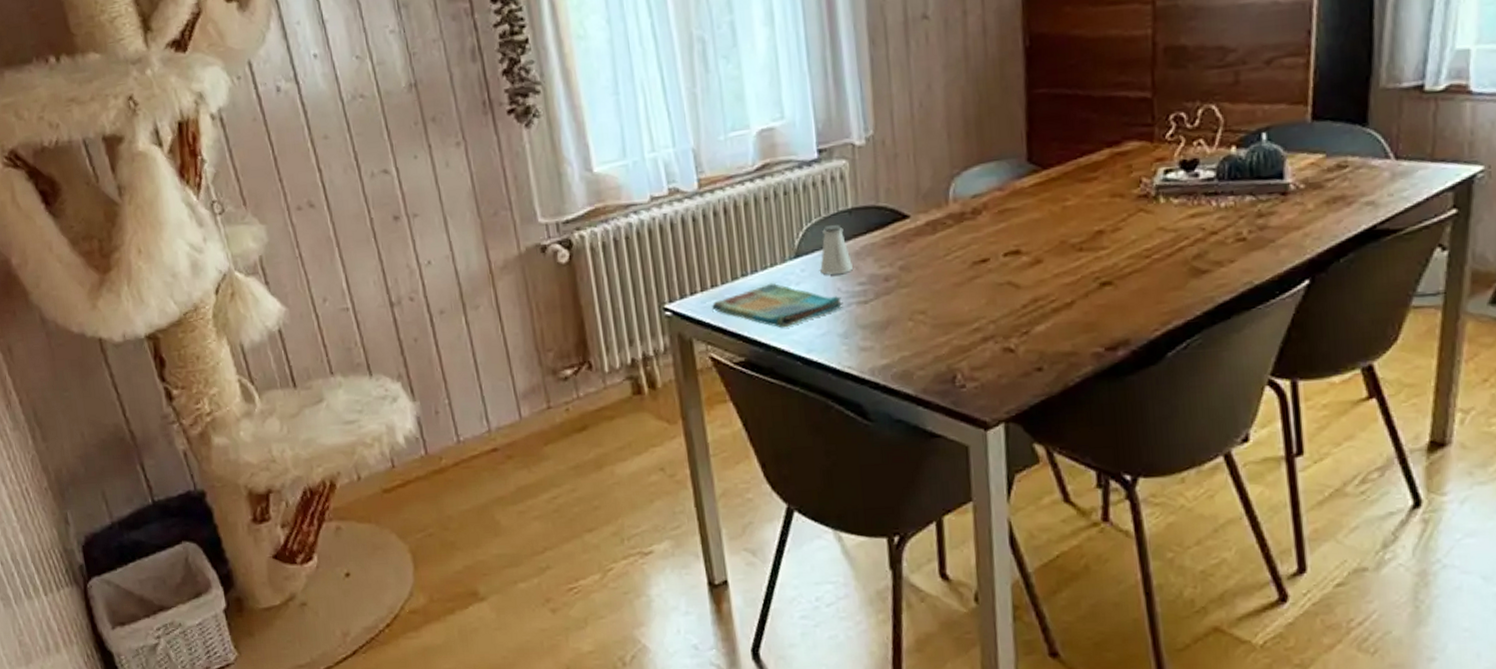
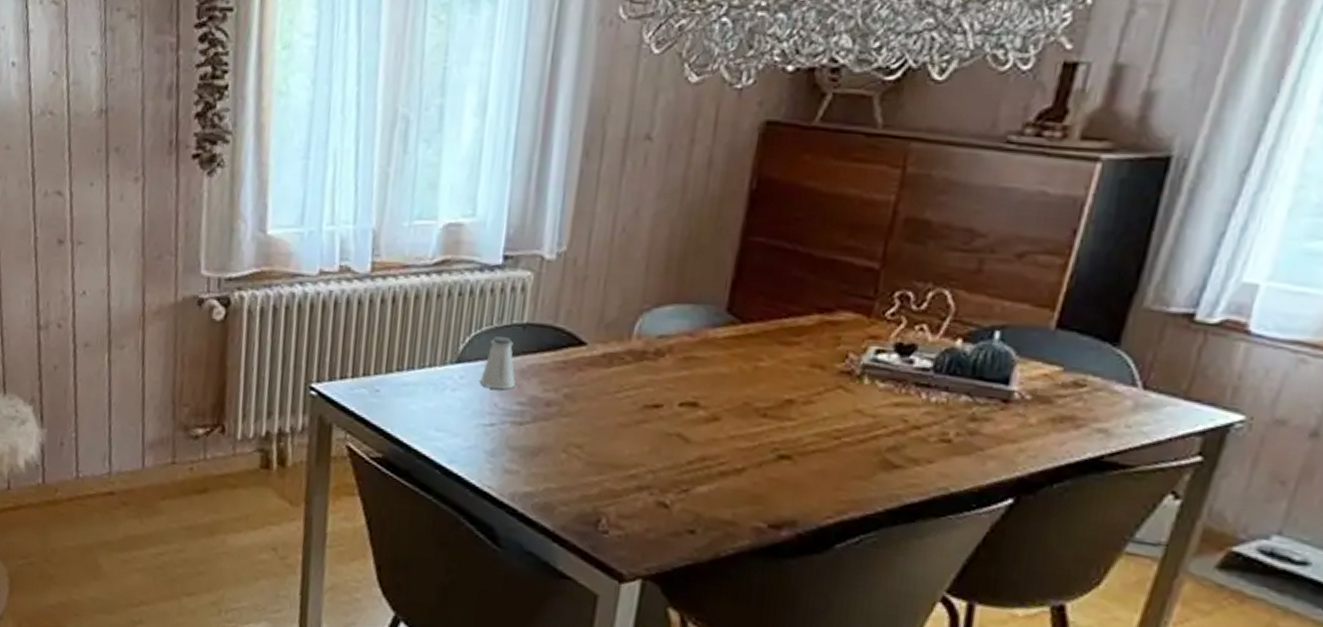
dish towel: present [712,282,843,329] -> none [359,383,497,433]

